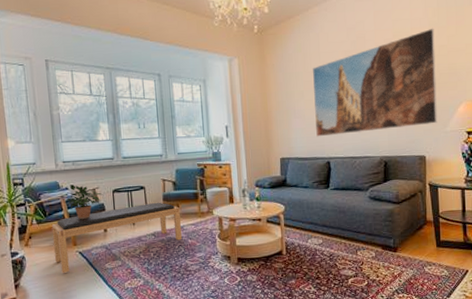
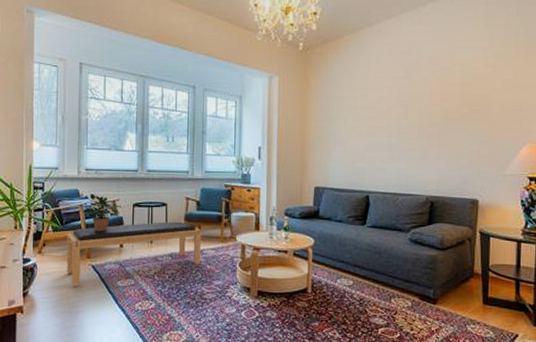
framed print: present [313,28,437,137] -> none [357,59,500,168]

